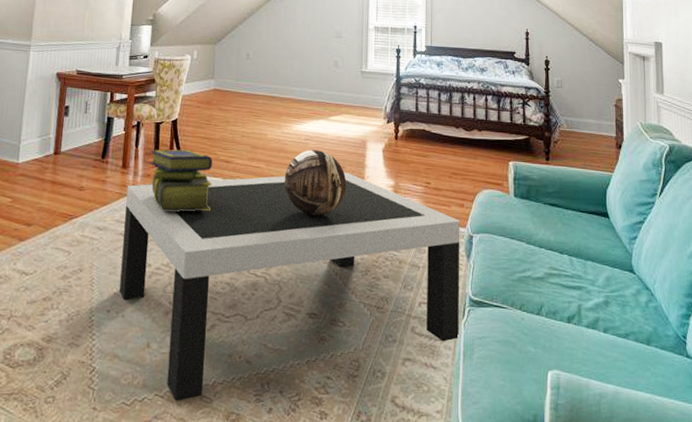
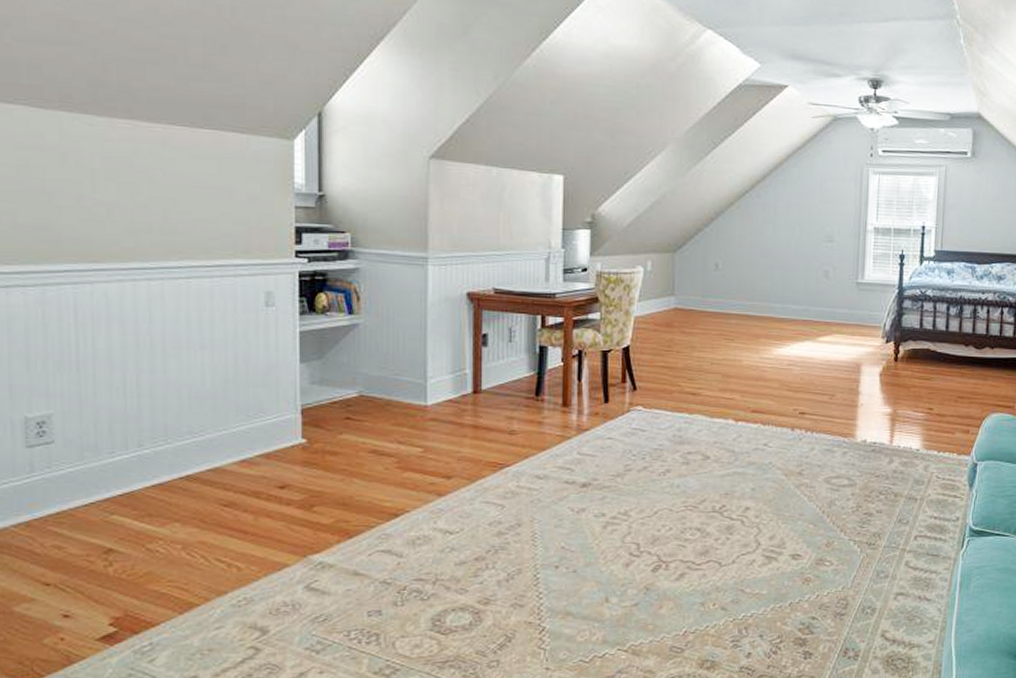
coffee table: present [119,172,460,401] -> none [569,400,964,654]
stack of books: present [150,149,213,212] -> none [597,381,677,455]
decorative bowl: present [284,150,347,216] -> none [763,376,837,451]

